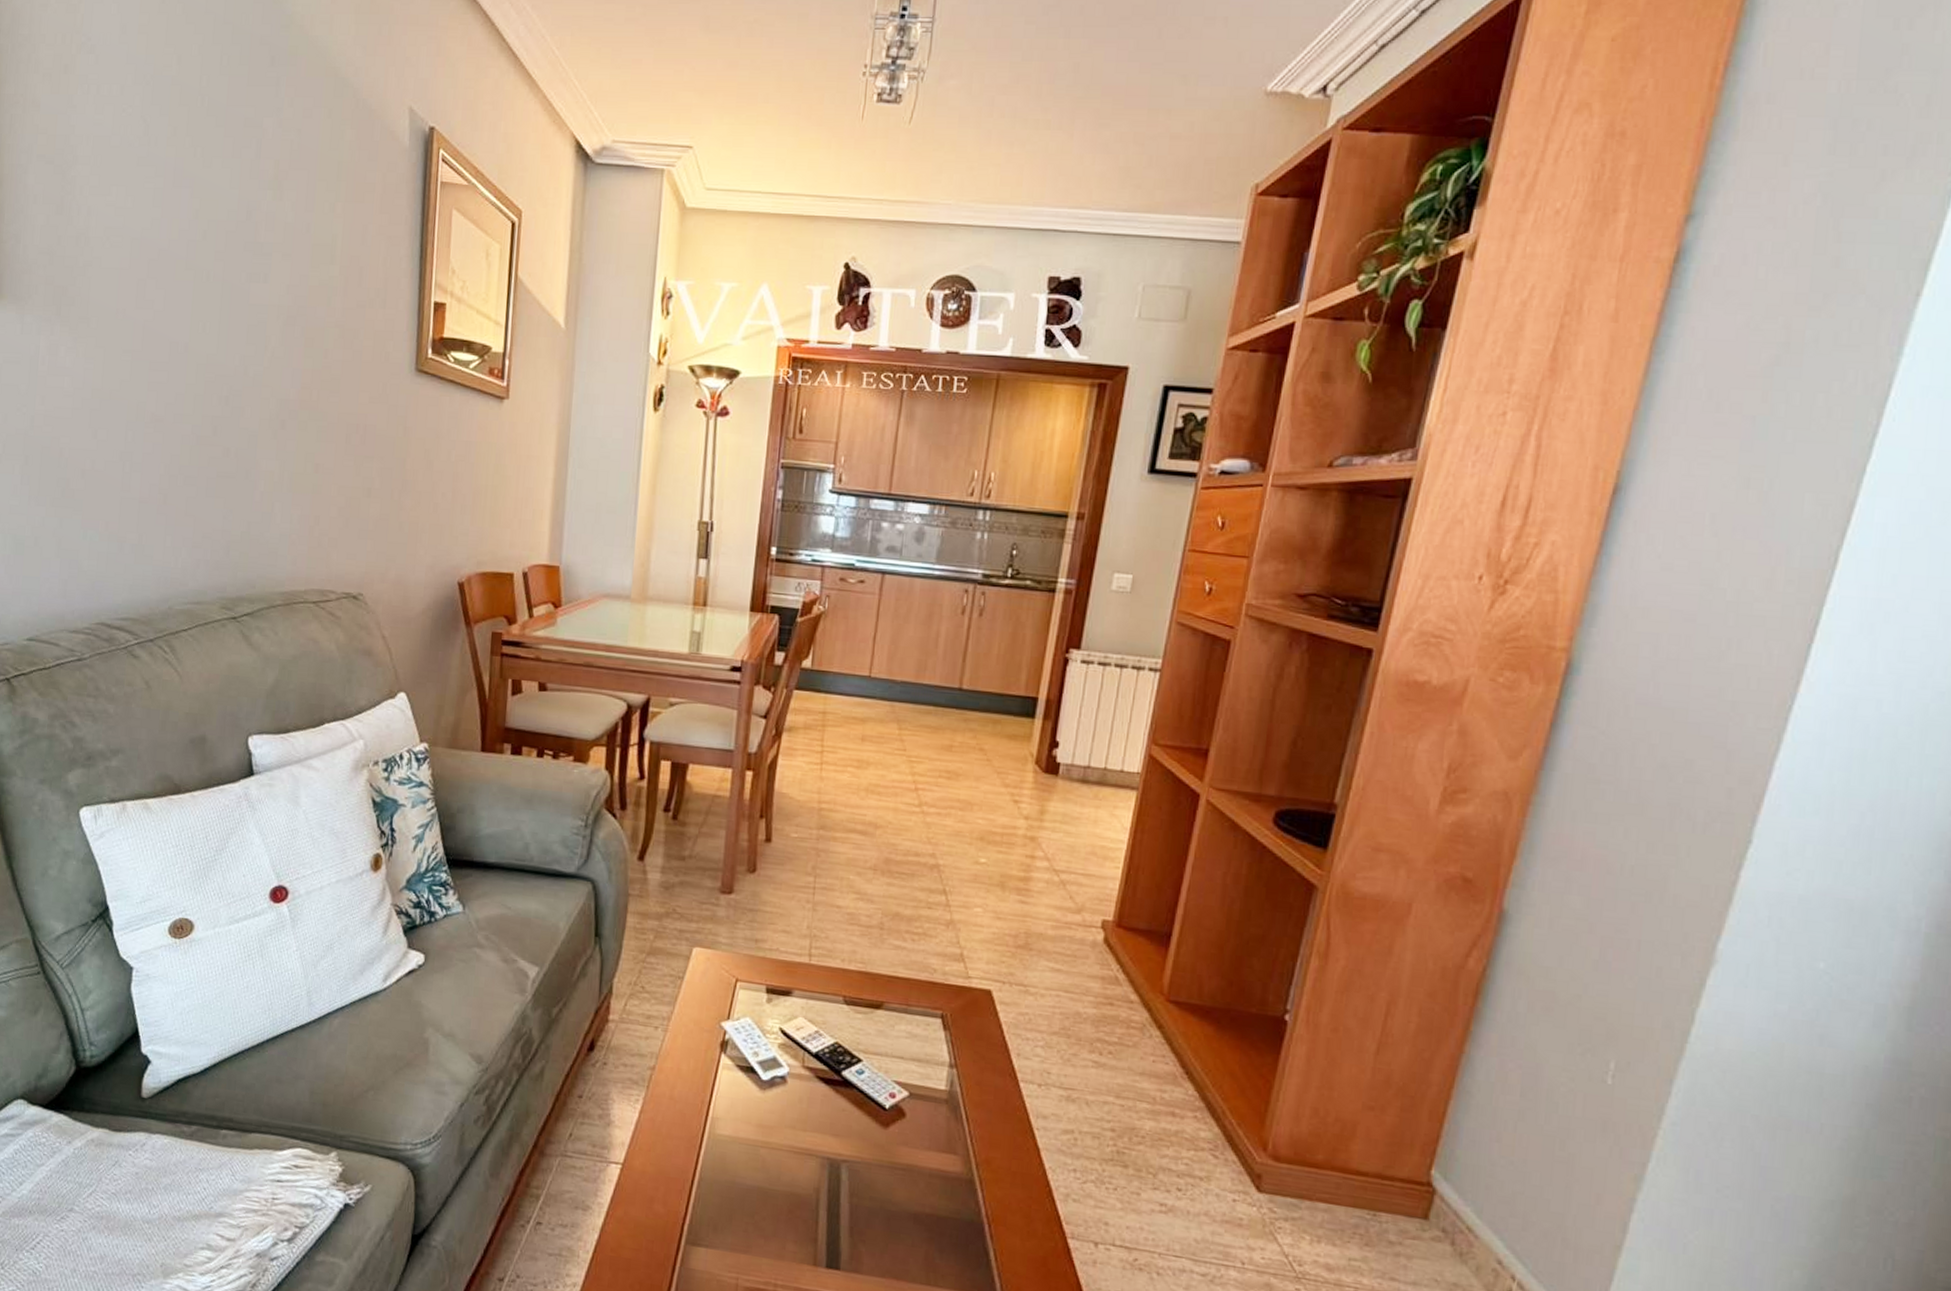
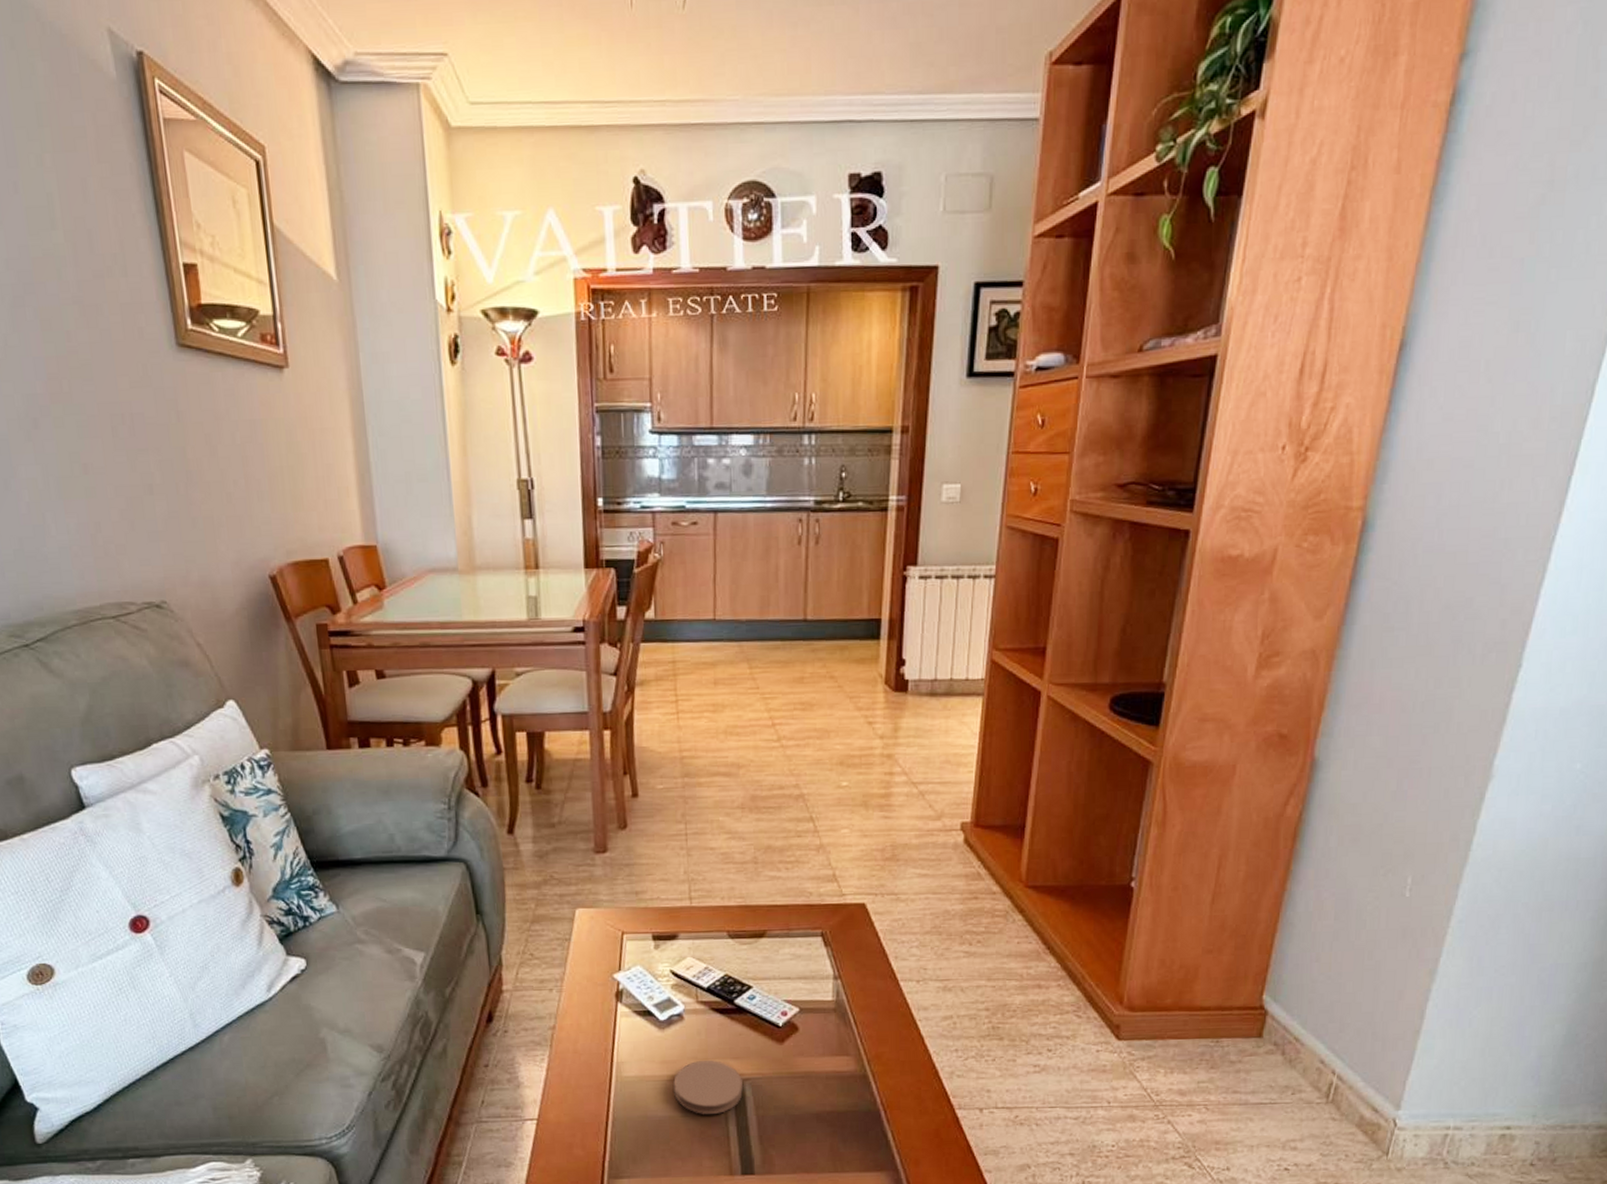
coaster: none [766,1131,840,1194] -> present [673,1060,743,1114]

